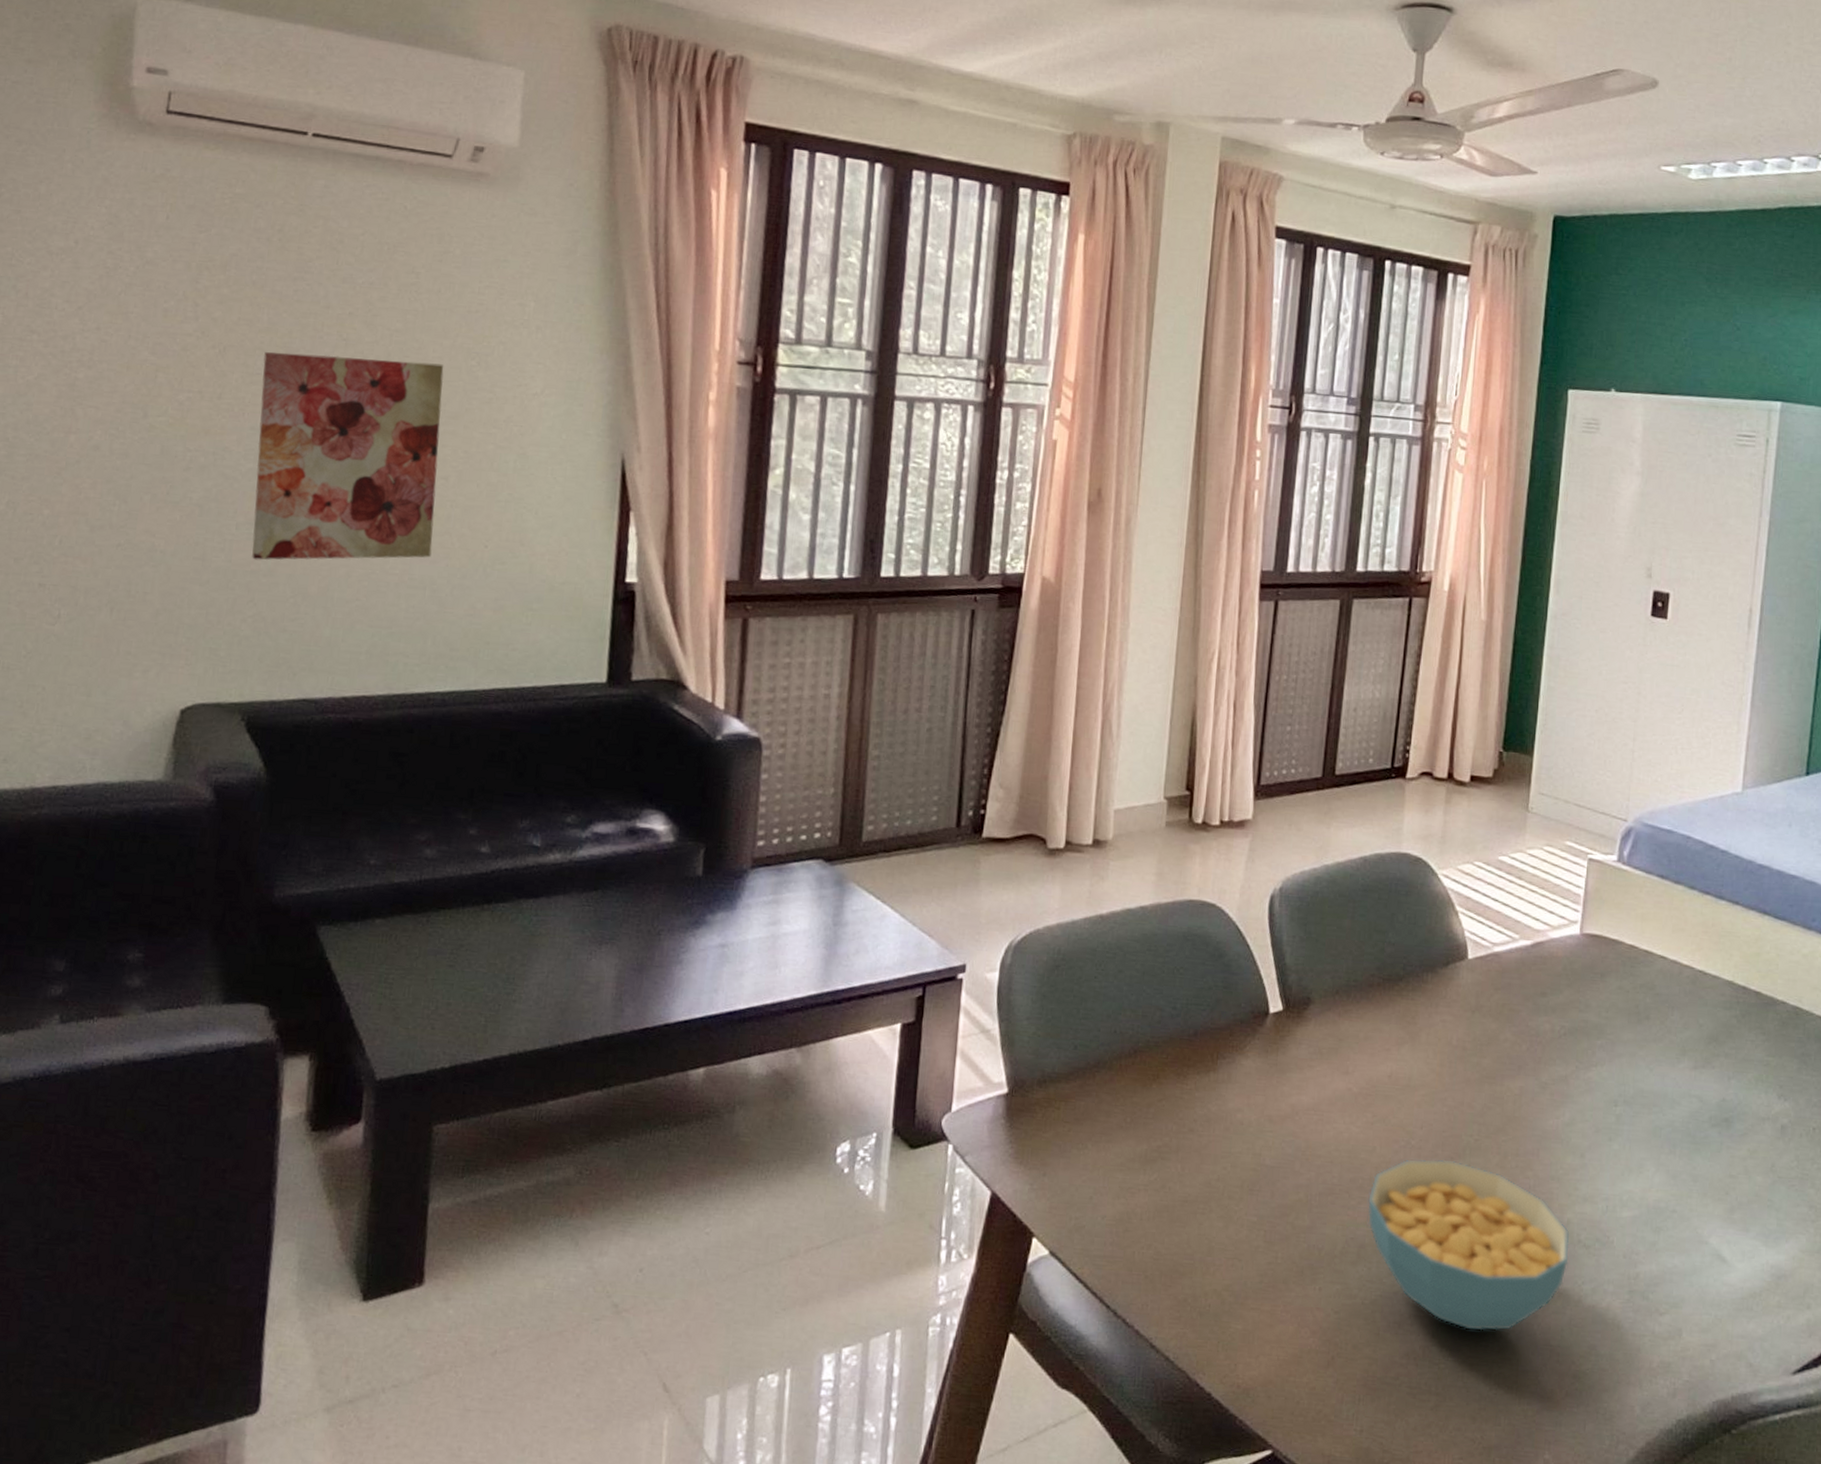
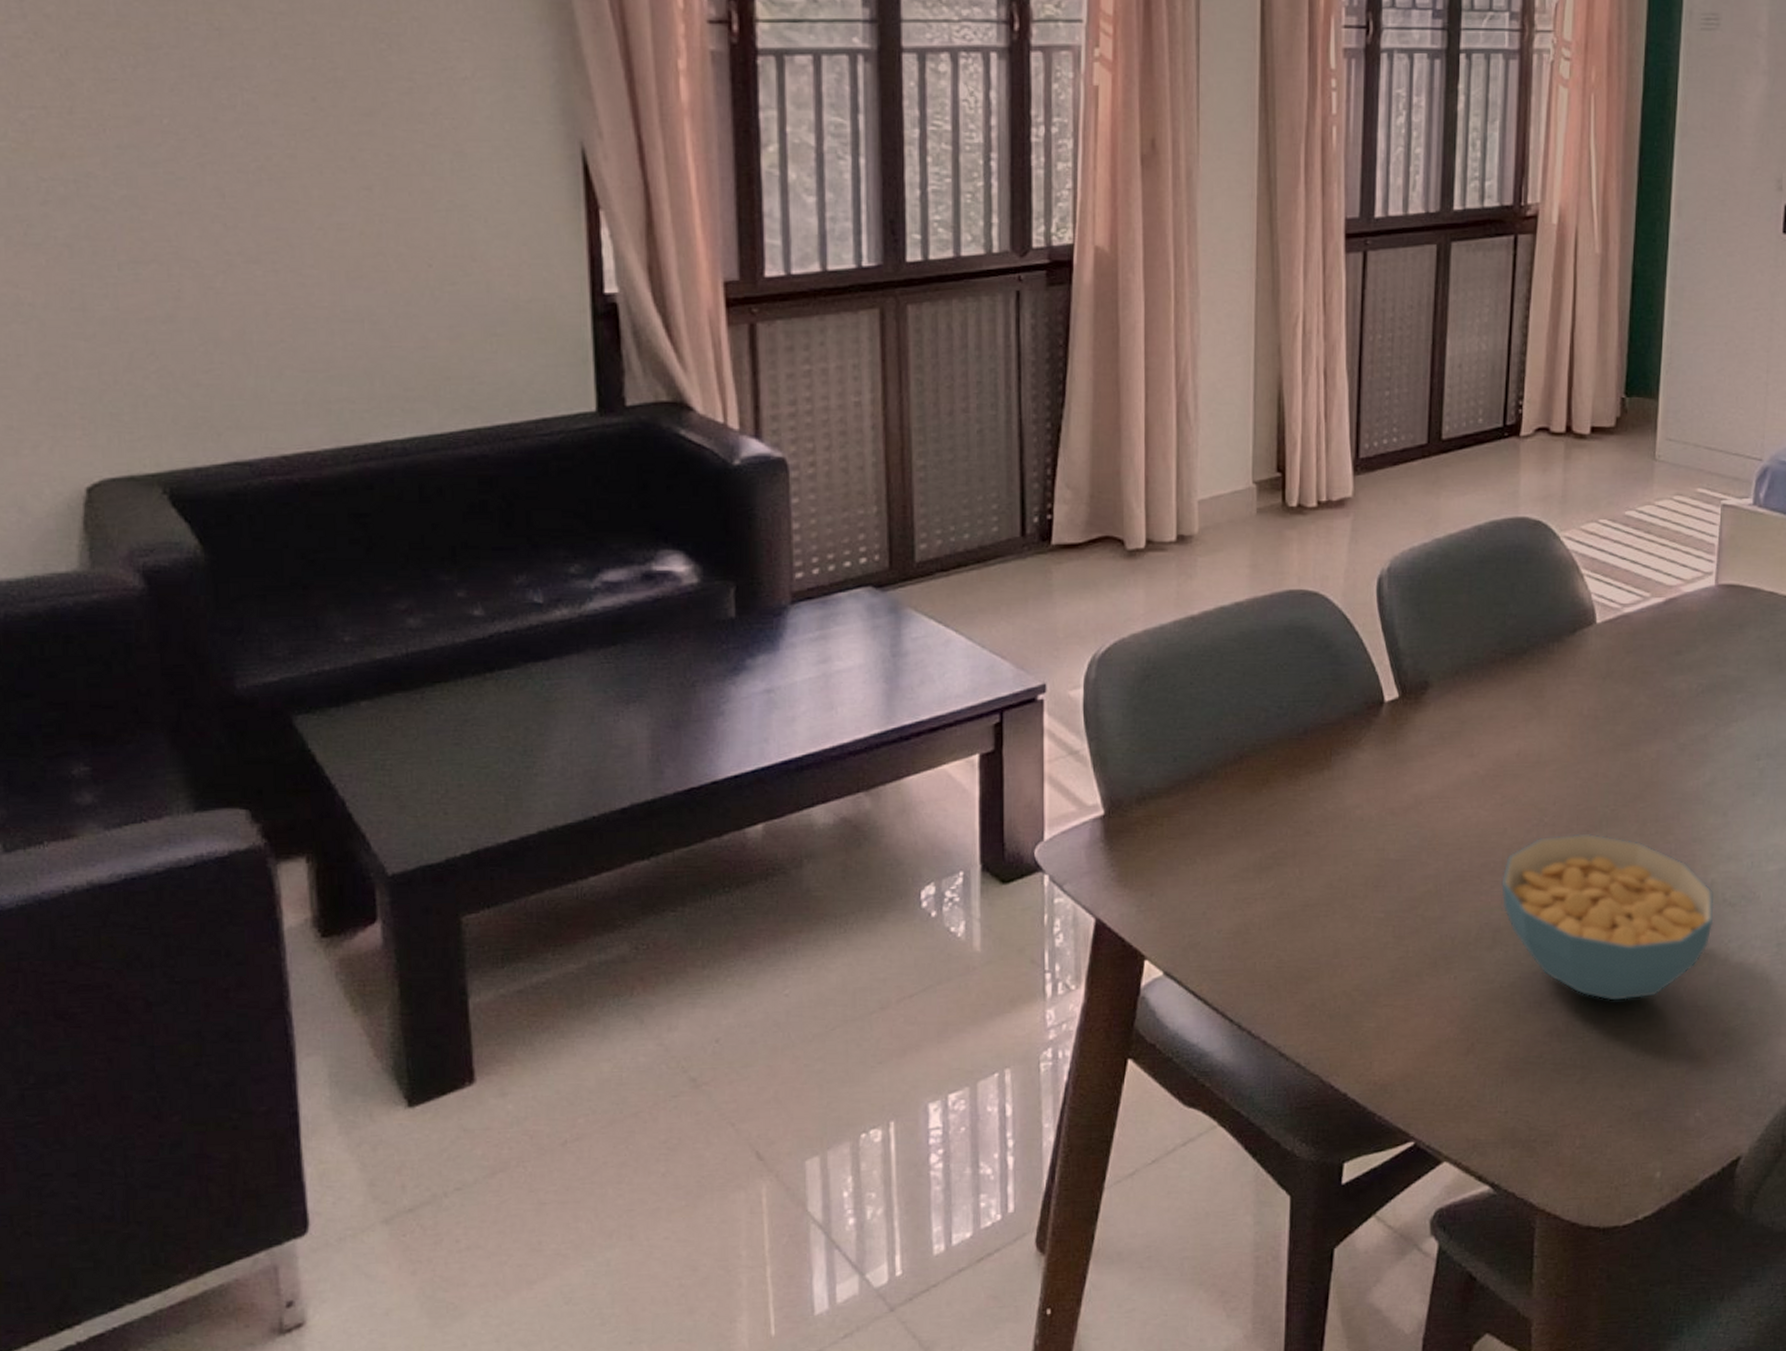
wall art: present [252,351,444,560] -> none [118,49,365,305]

